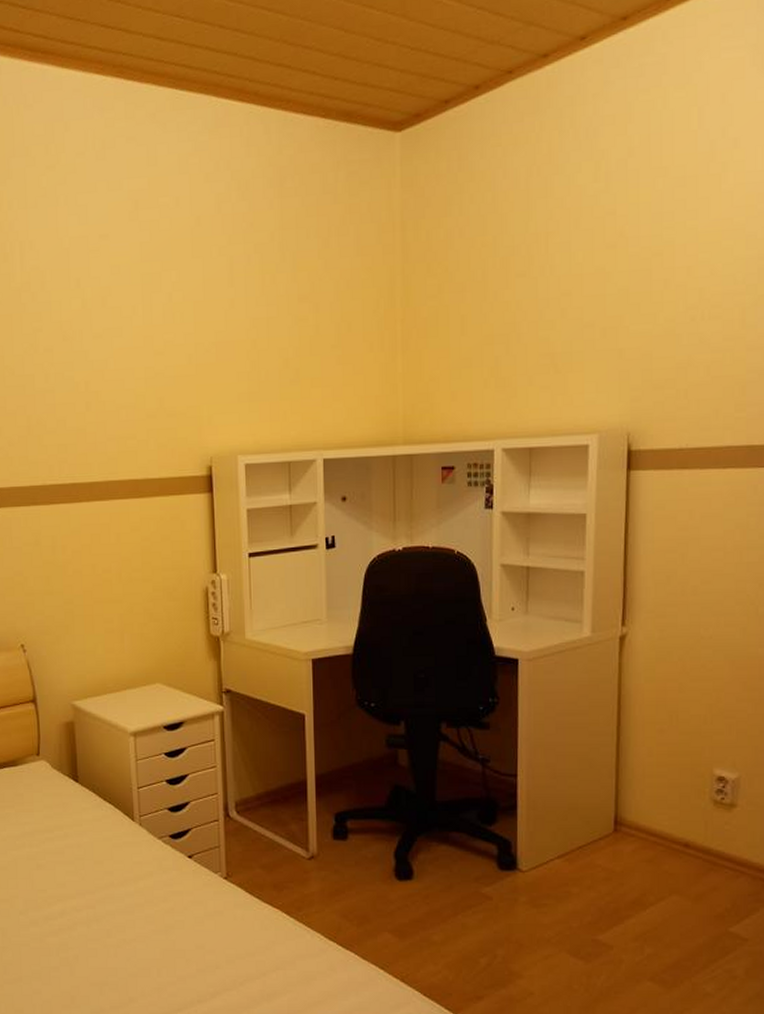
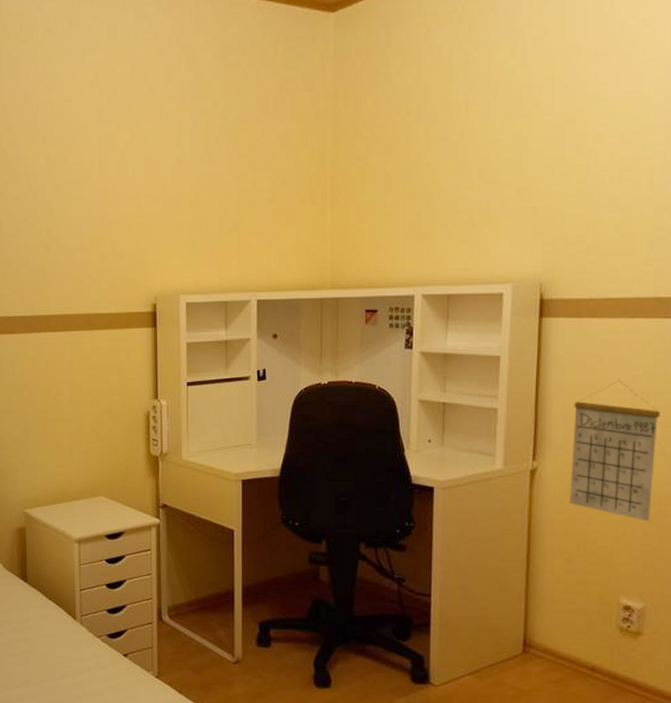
calendar: none [661,536,754,687] -> present [570,380,661,522]

